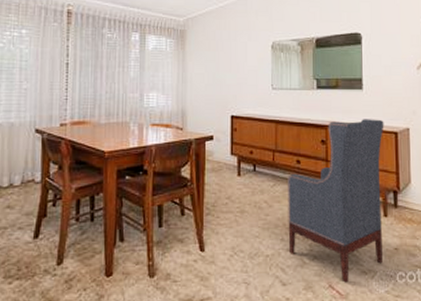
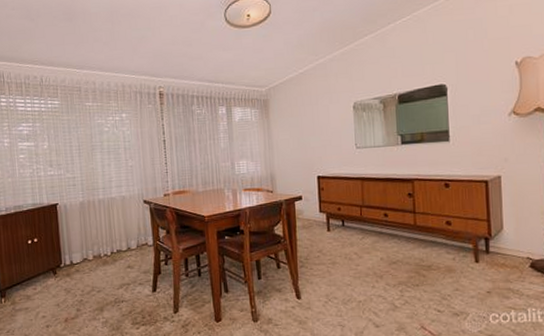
armchair: present [288,119,384,283] -> none [376,169,475,324]

